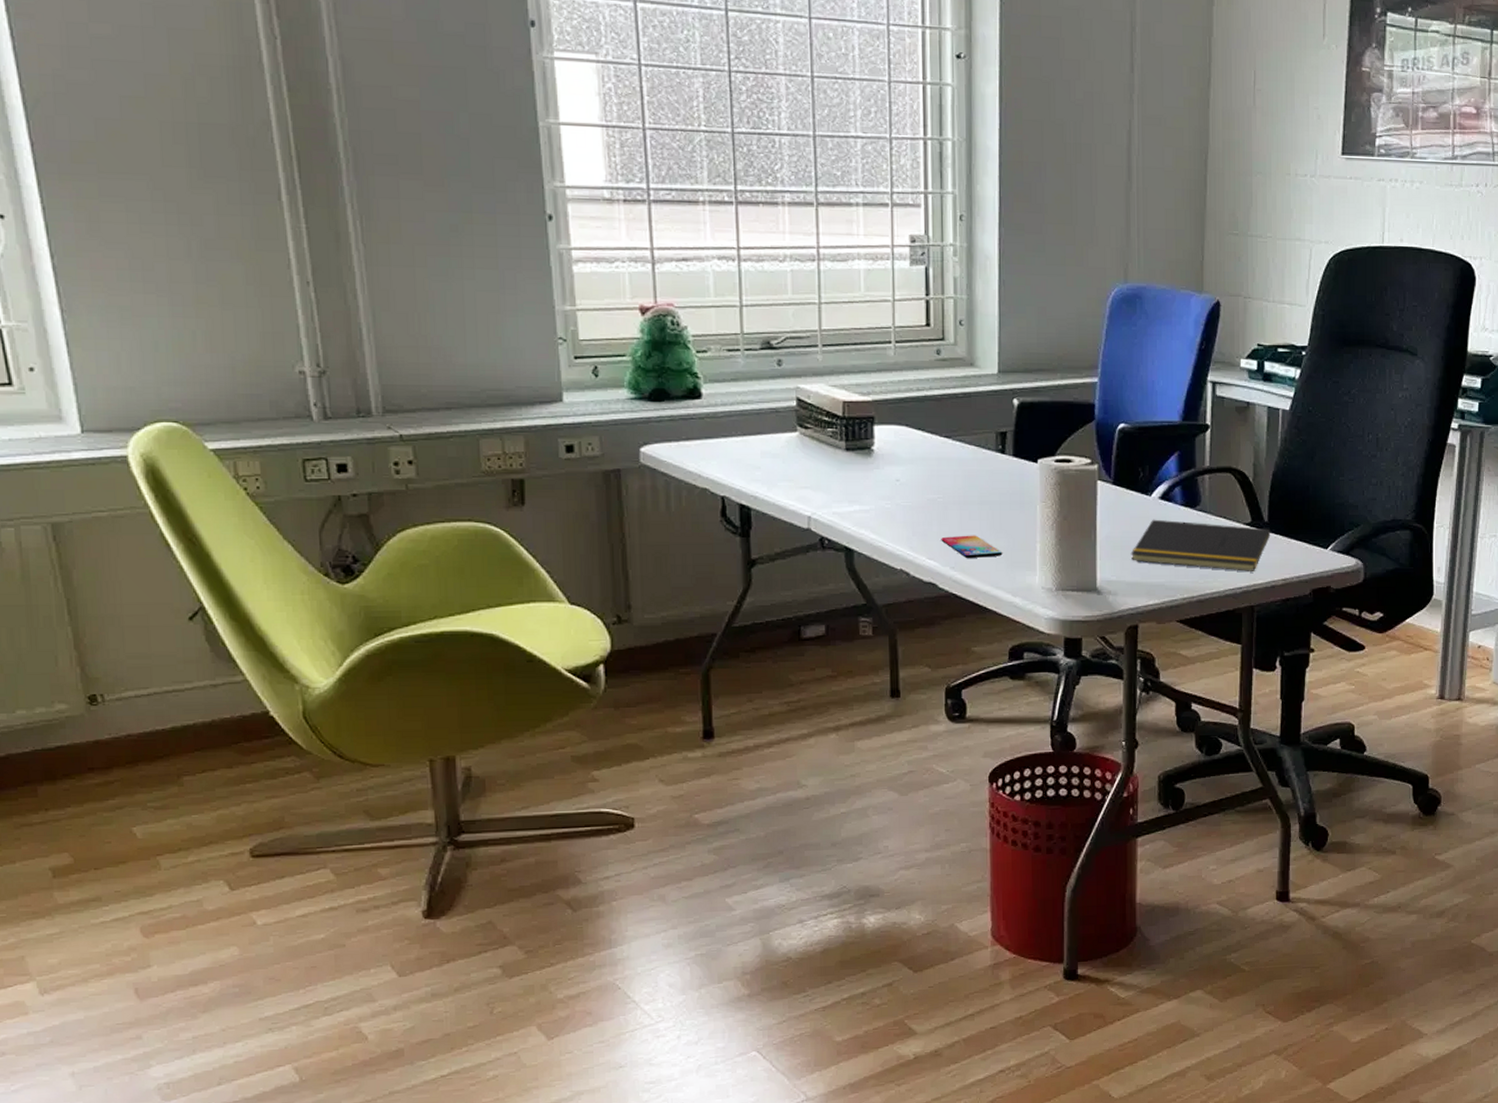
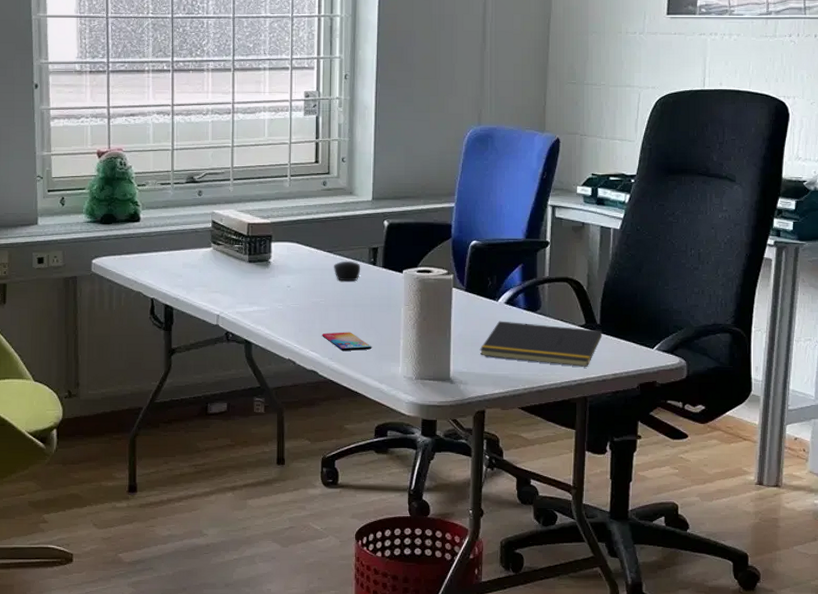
computer mouse: none [952,448,987,474] -> present [333,261,361,282]

